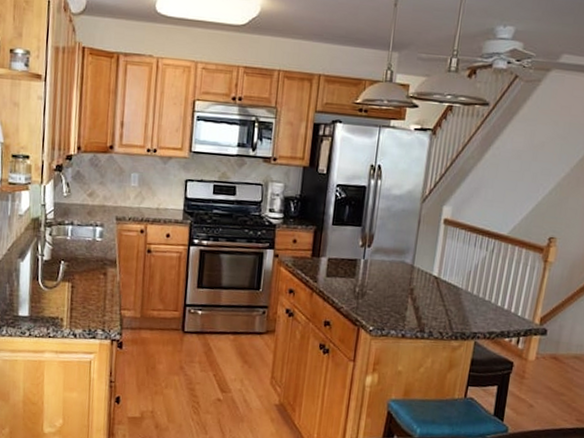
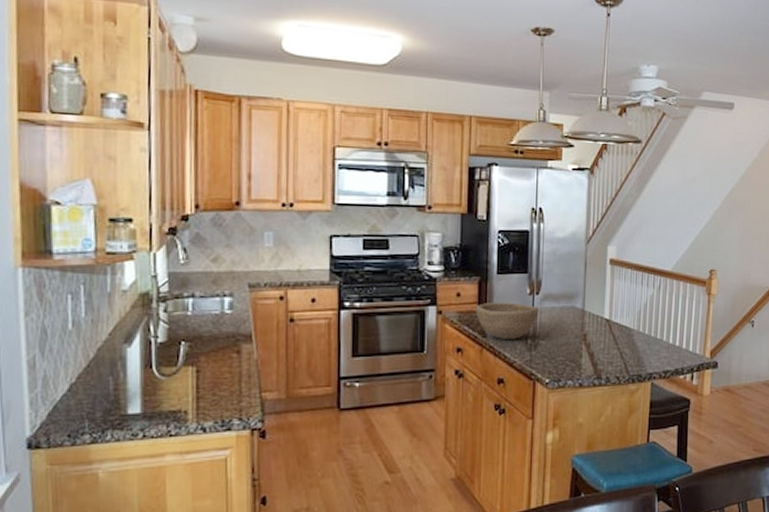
bowl: none [309,250,370,287] -> present [475,302,539,339]

